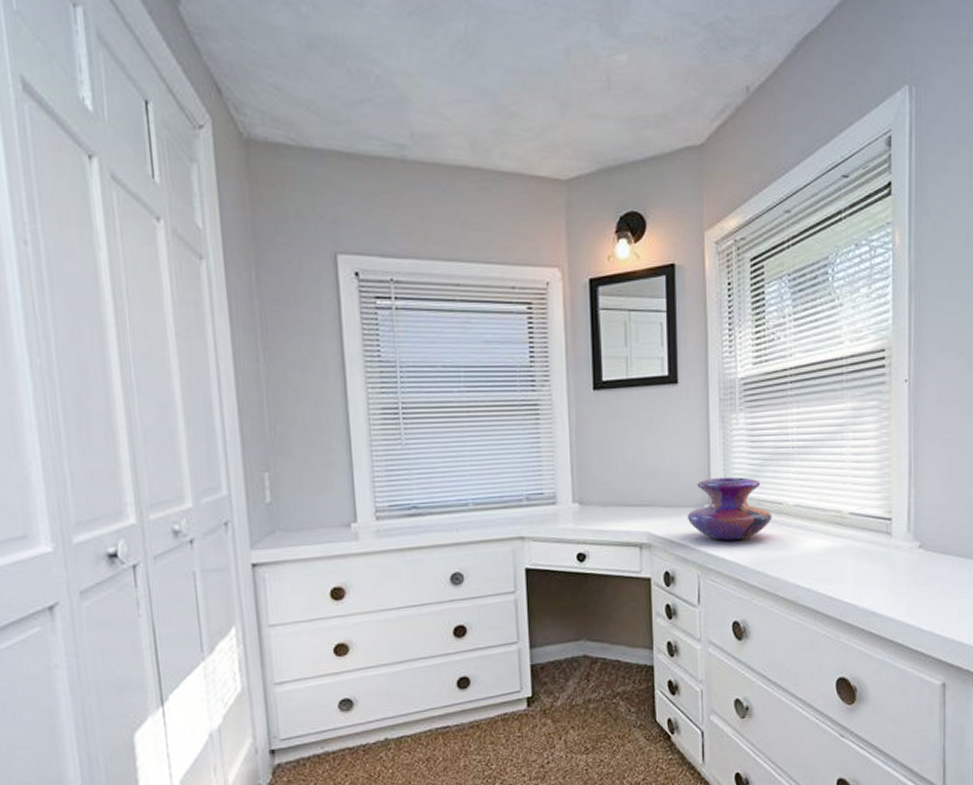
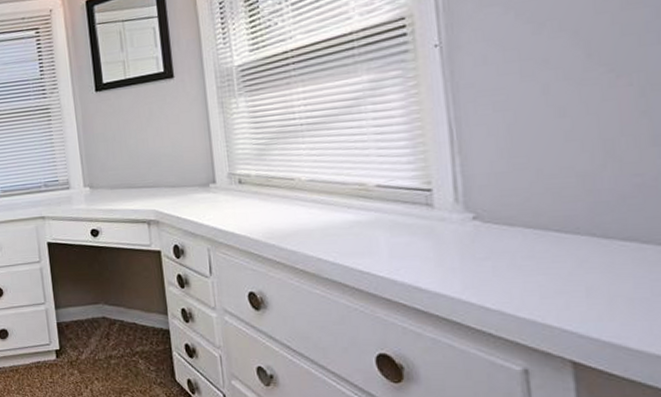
decorative vase: present [687,477,772,541] -> none [192,156,284,217]

